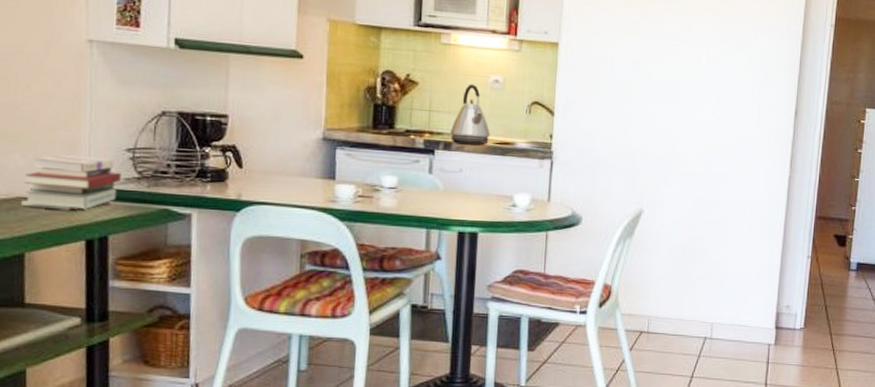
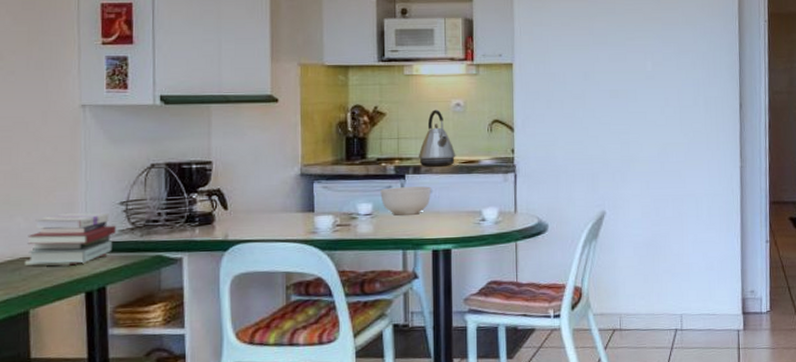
bowl: none [407,162,462,194] -> present [380,186,432,217]

